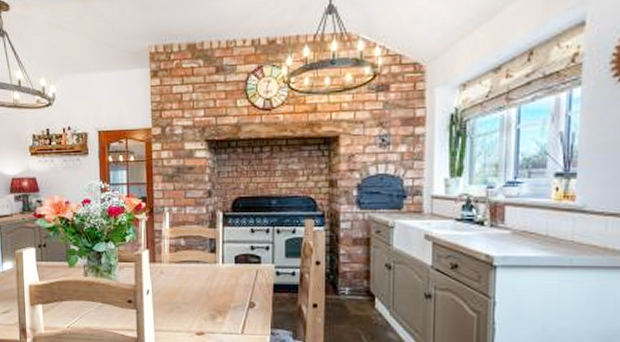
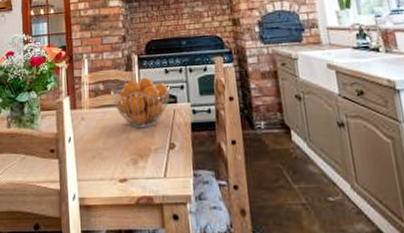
fruit basket: none [192,235,256,286] -> present [111,77,171,128]

